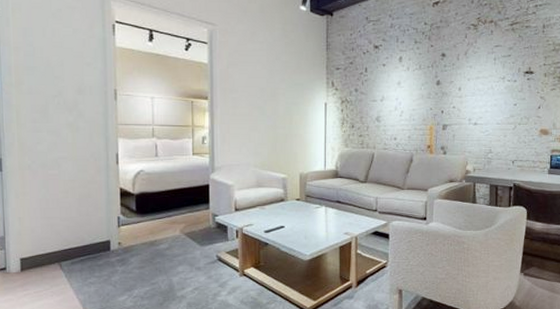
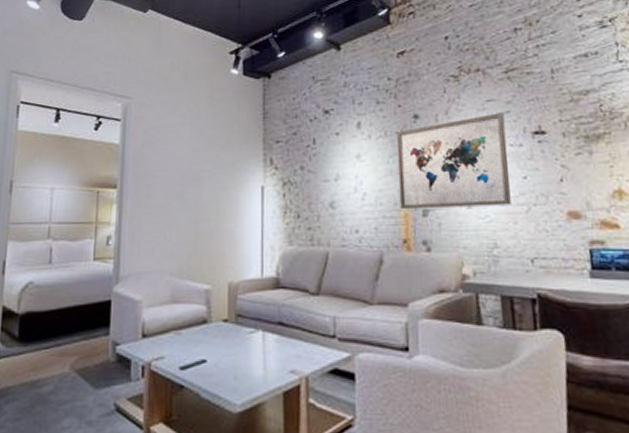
wall art: none [427,56,506,124] -> present [397,112,511,210]

